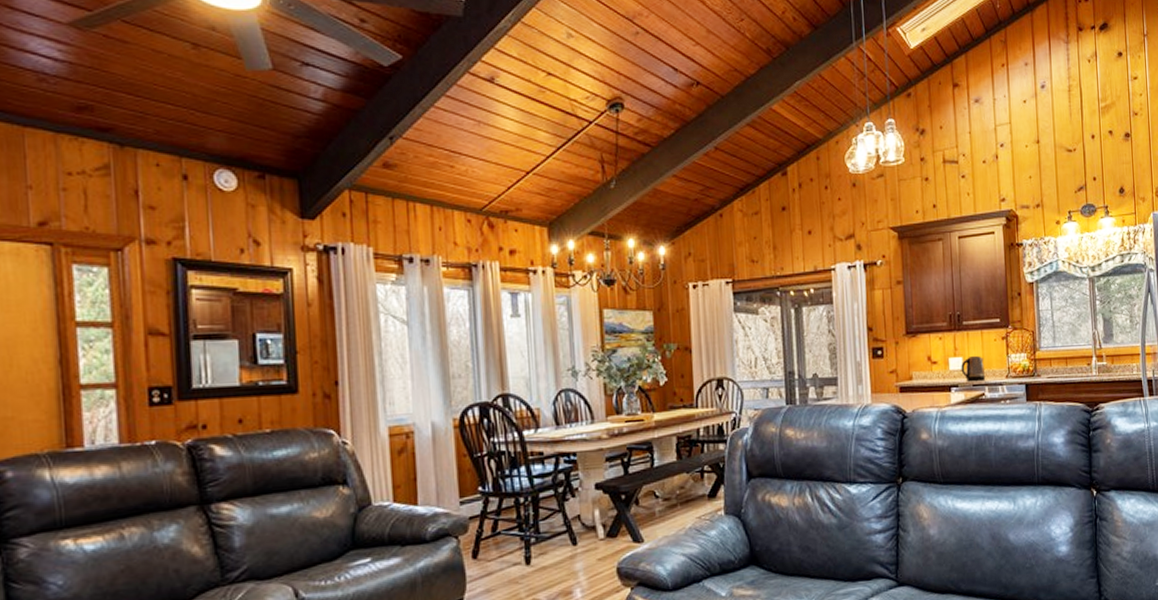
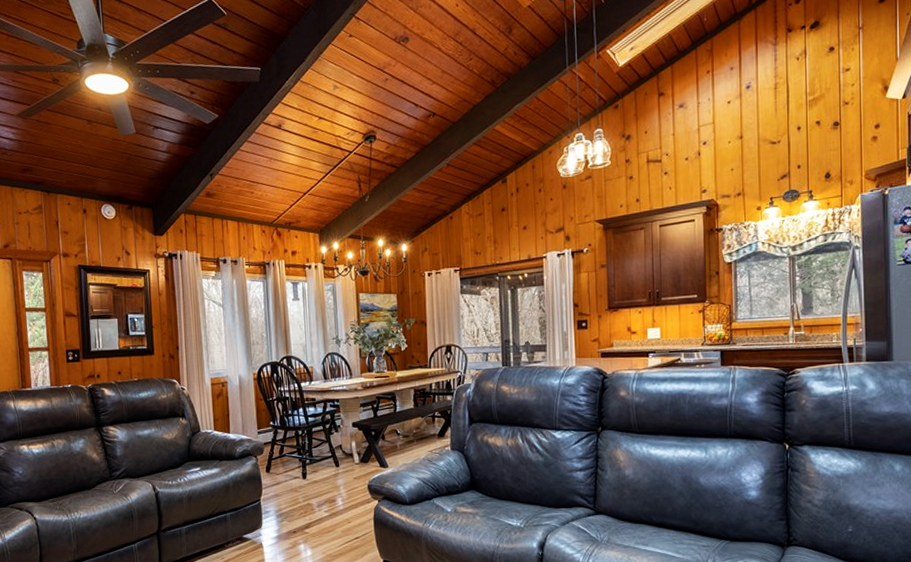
kettle: present [961,355,986,382] -> none [658,326,682,349]

